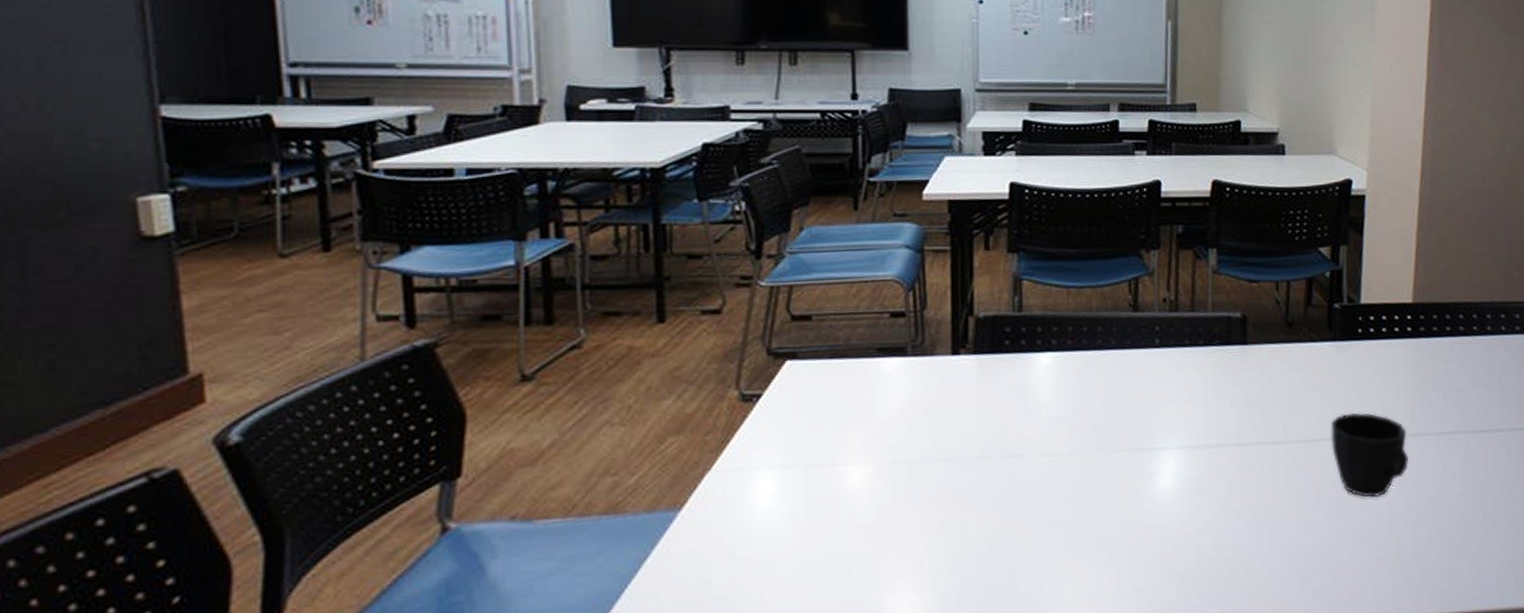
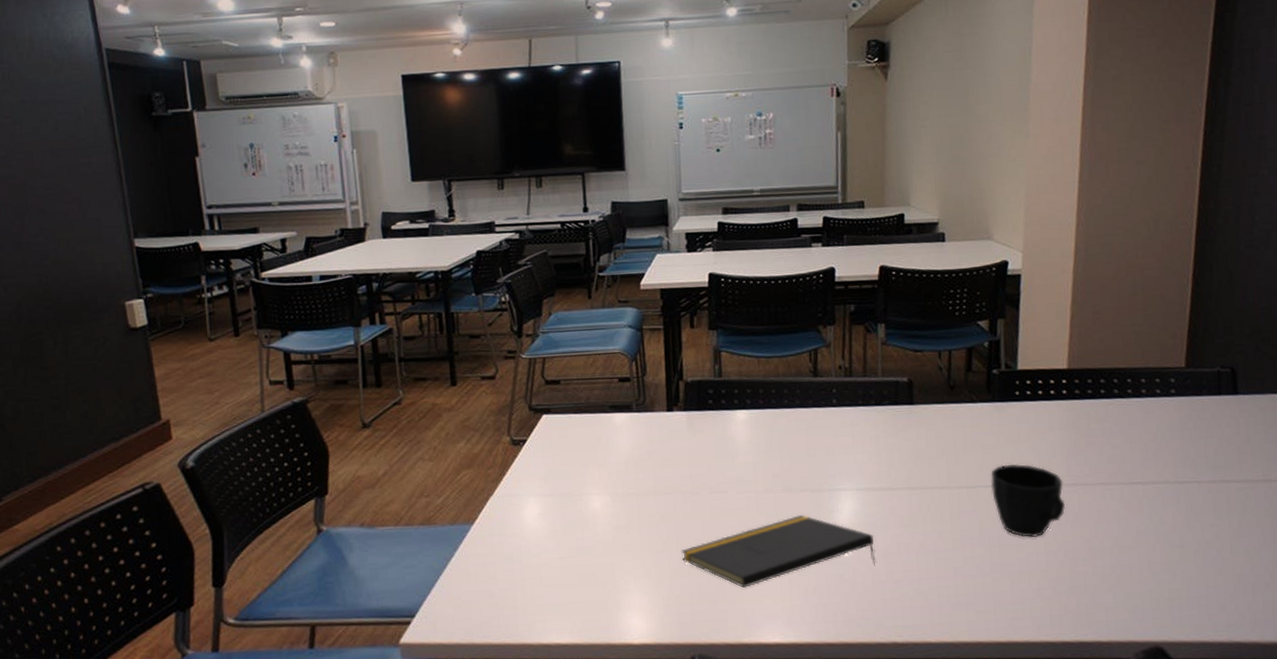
notepad: none [963,481,1201,576] -> present [680,515,876,588]

